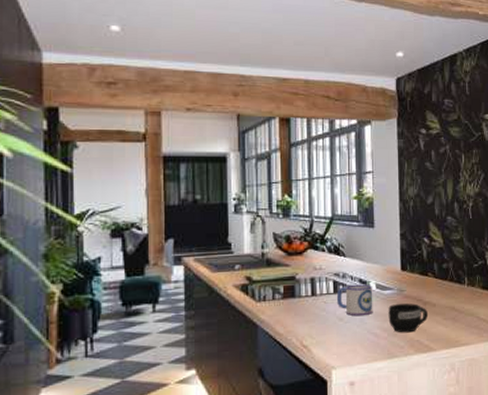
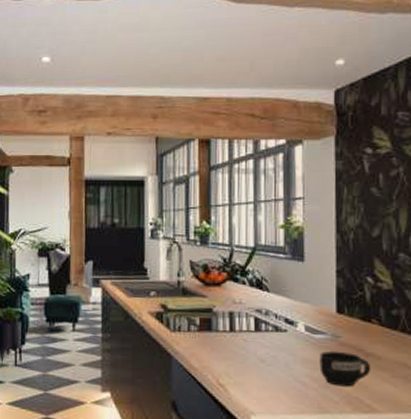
mug: present [336,284,373,316] -> none [257,323,301,360]

